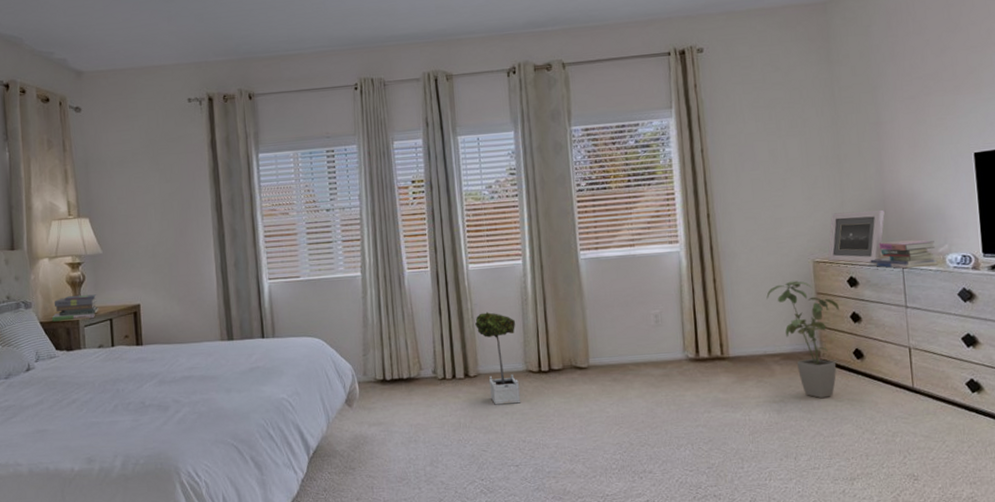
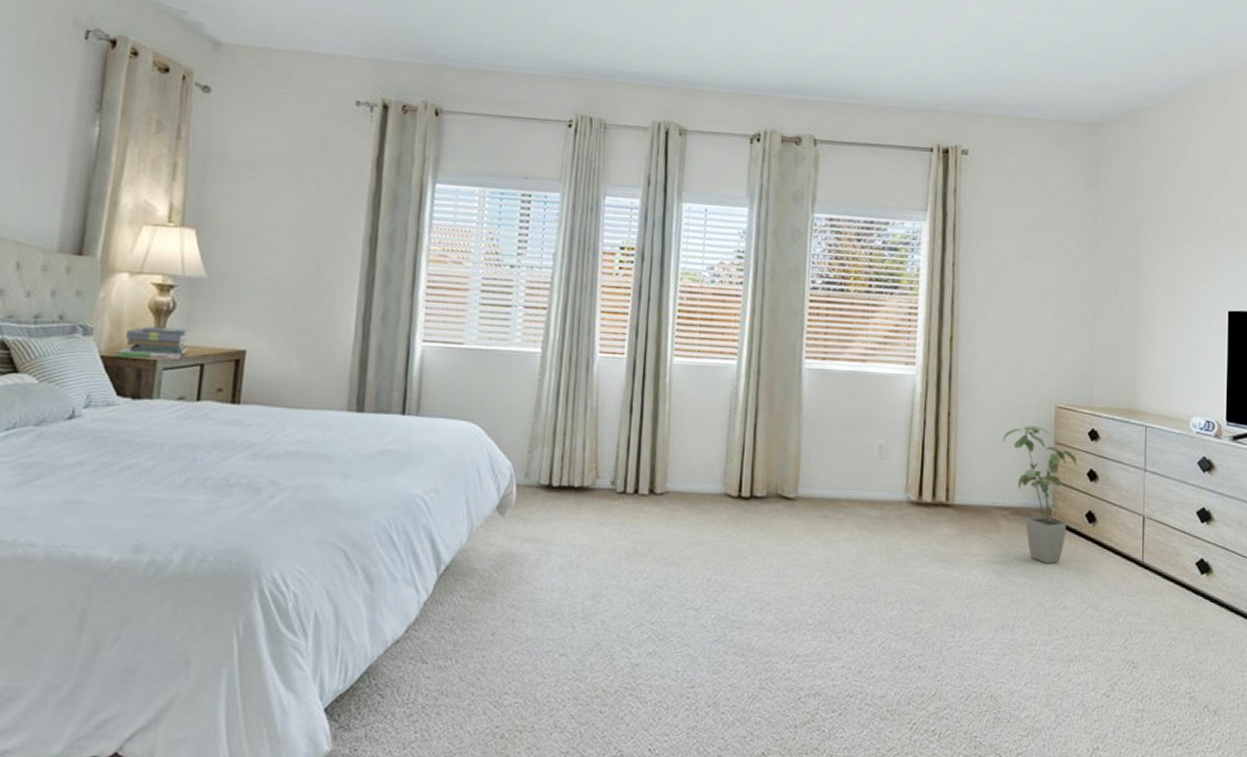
potted tree: present [475,311,520,405] -> none [671,416,718,533]
picture frame: present [827,209,885,264] -> none [1071,355,1134,416]
books: present [870,239,938,269] -> none [1114,395,1181,429]

